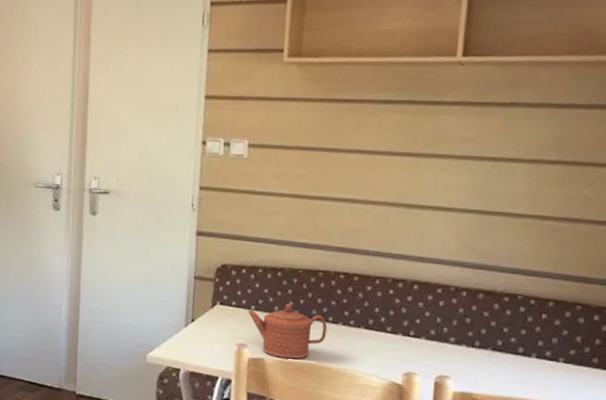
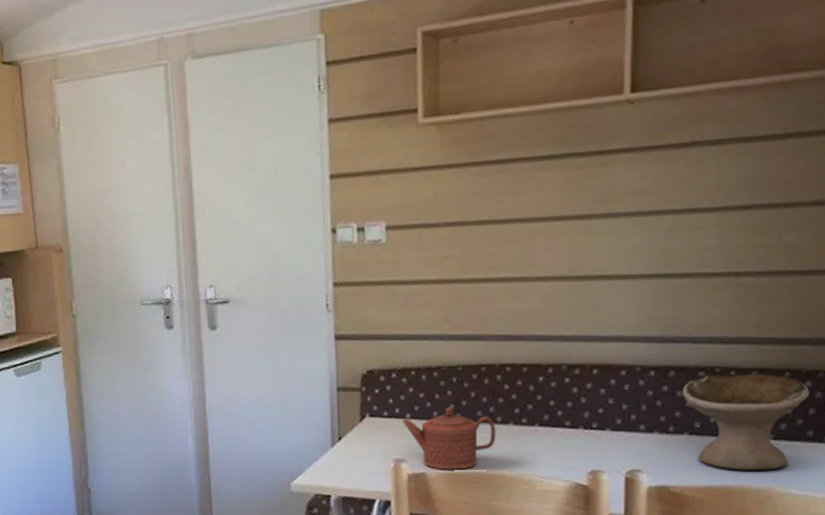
bowl: none [488,300,597,389] -> present [682,373,810,470]

